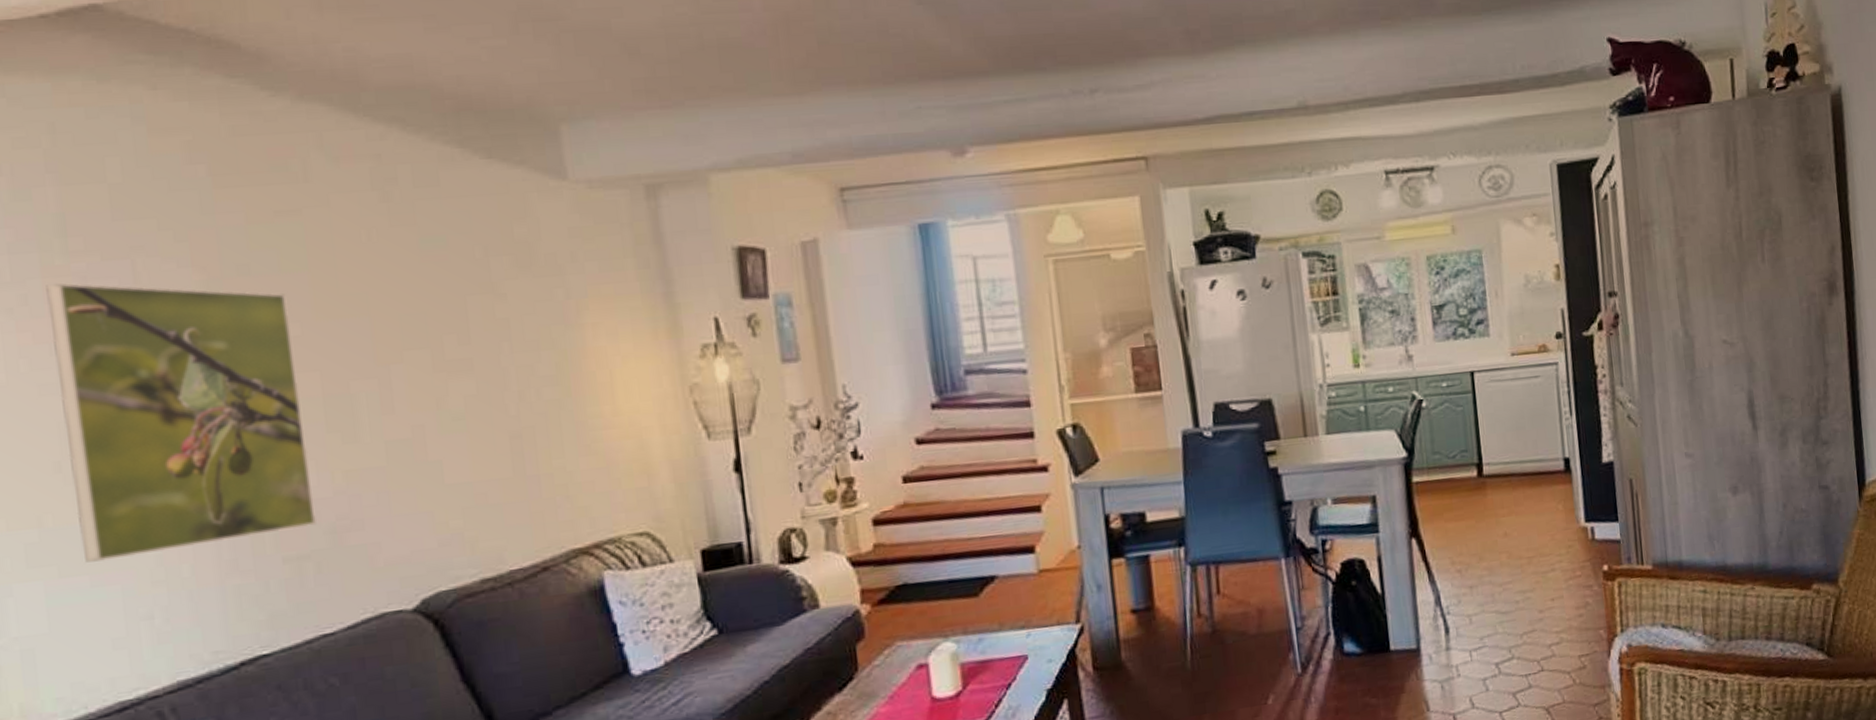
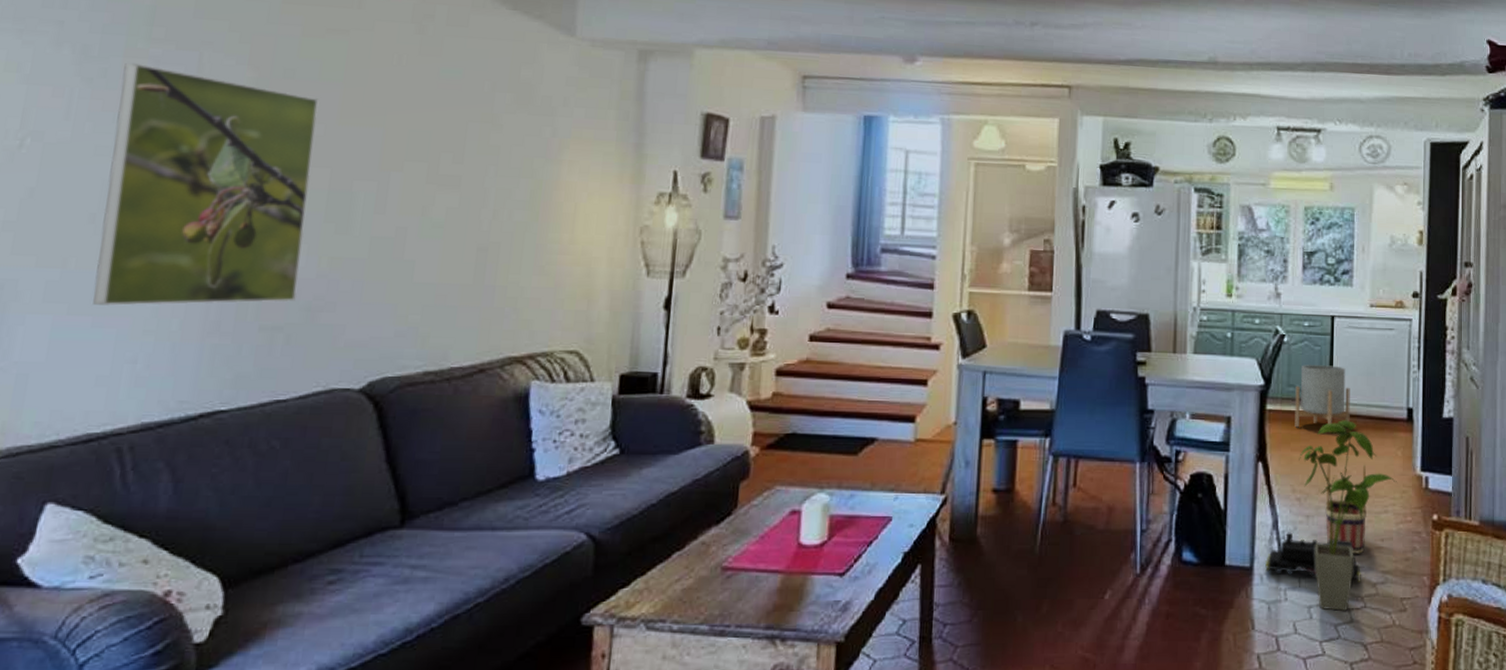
toy train: none [1432,605,1536,651] -> present [1265,532,1362,582]
planter: none [1441,424,1504,497] -> present [1295,364,1350,432]
house plant: none [1454,480,1563,680] -> present [1299,420,1398,611]
basket: none [1485,523,1535,619] -> present [1325,462,1366,554]

